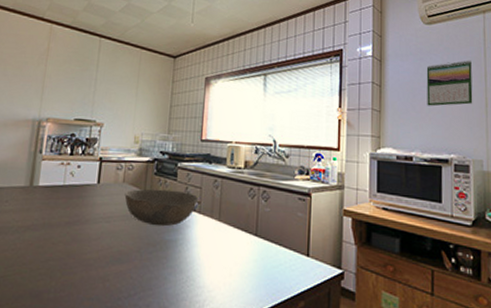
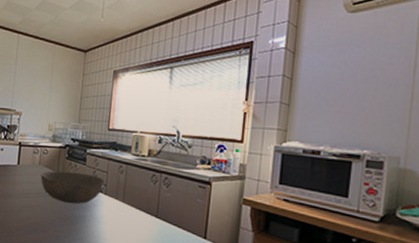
calendar: present [426,60,473,107] -> none [342,51,400,101]

